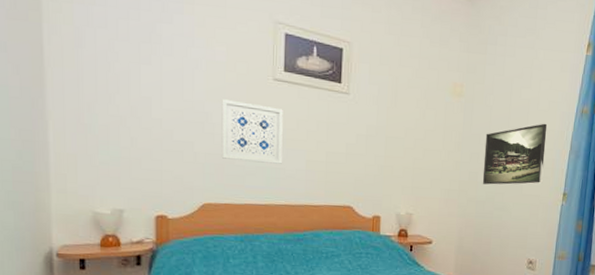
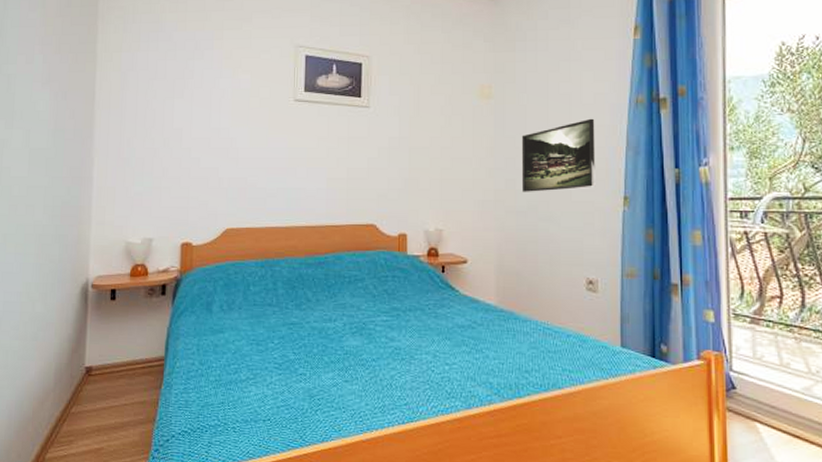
wall art: present [221,99,283,164] -> none [244,124,304,184]

